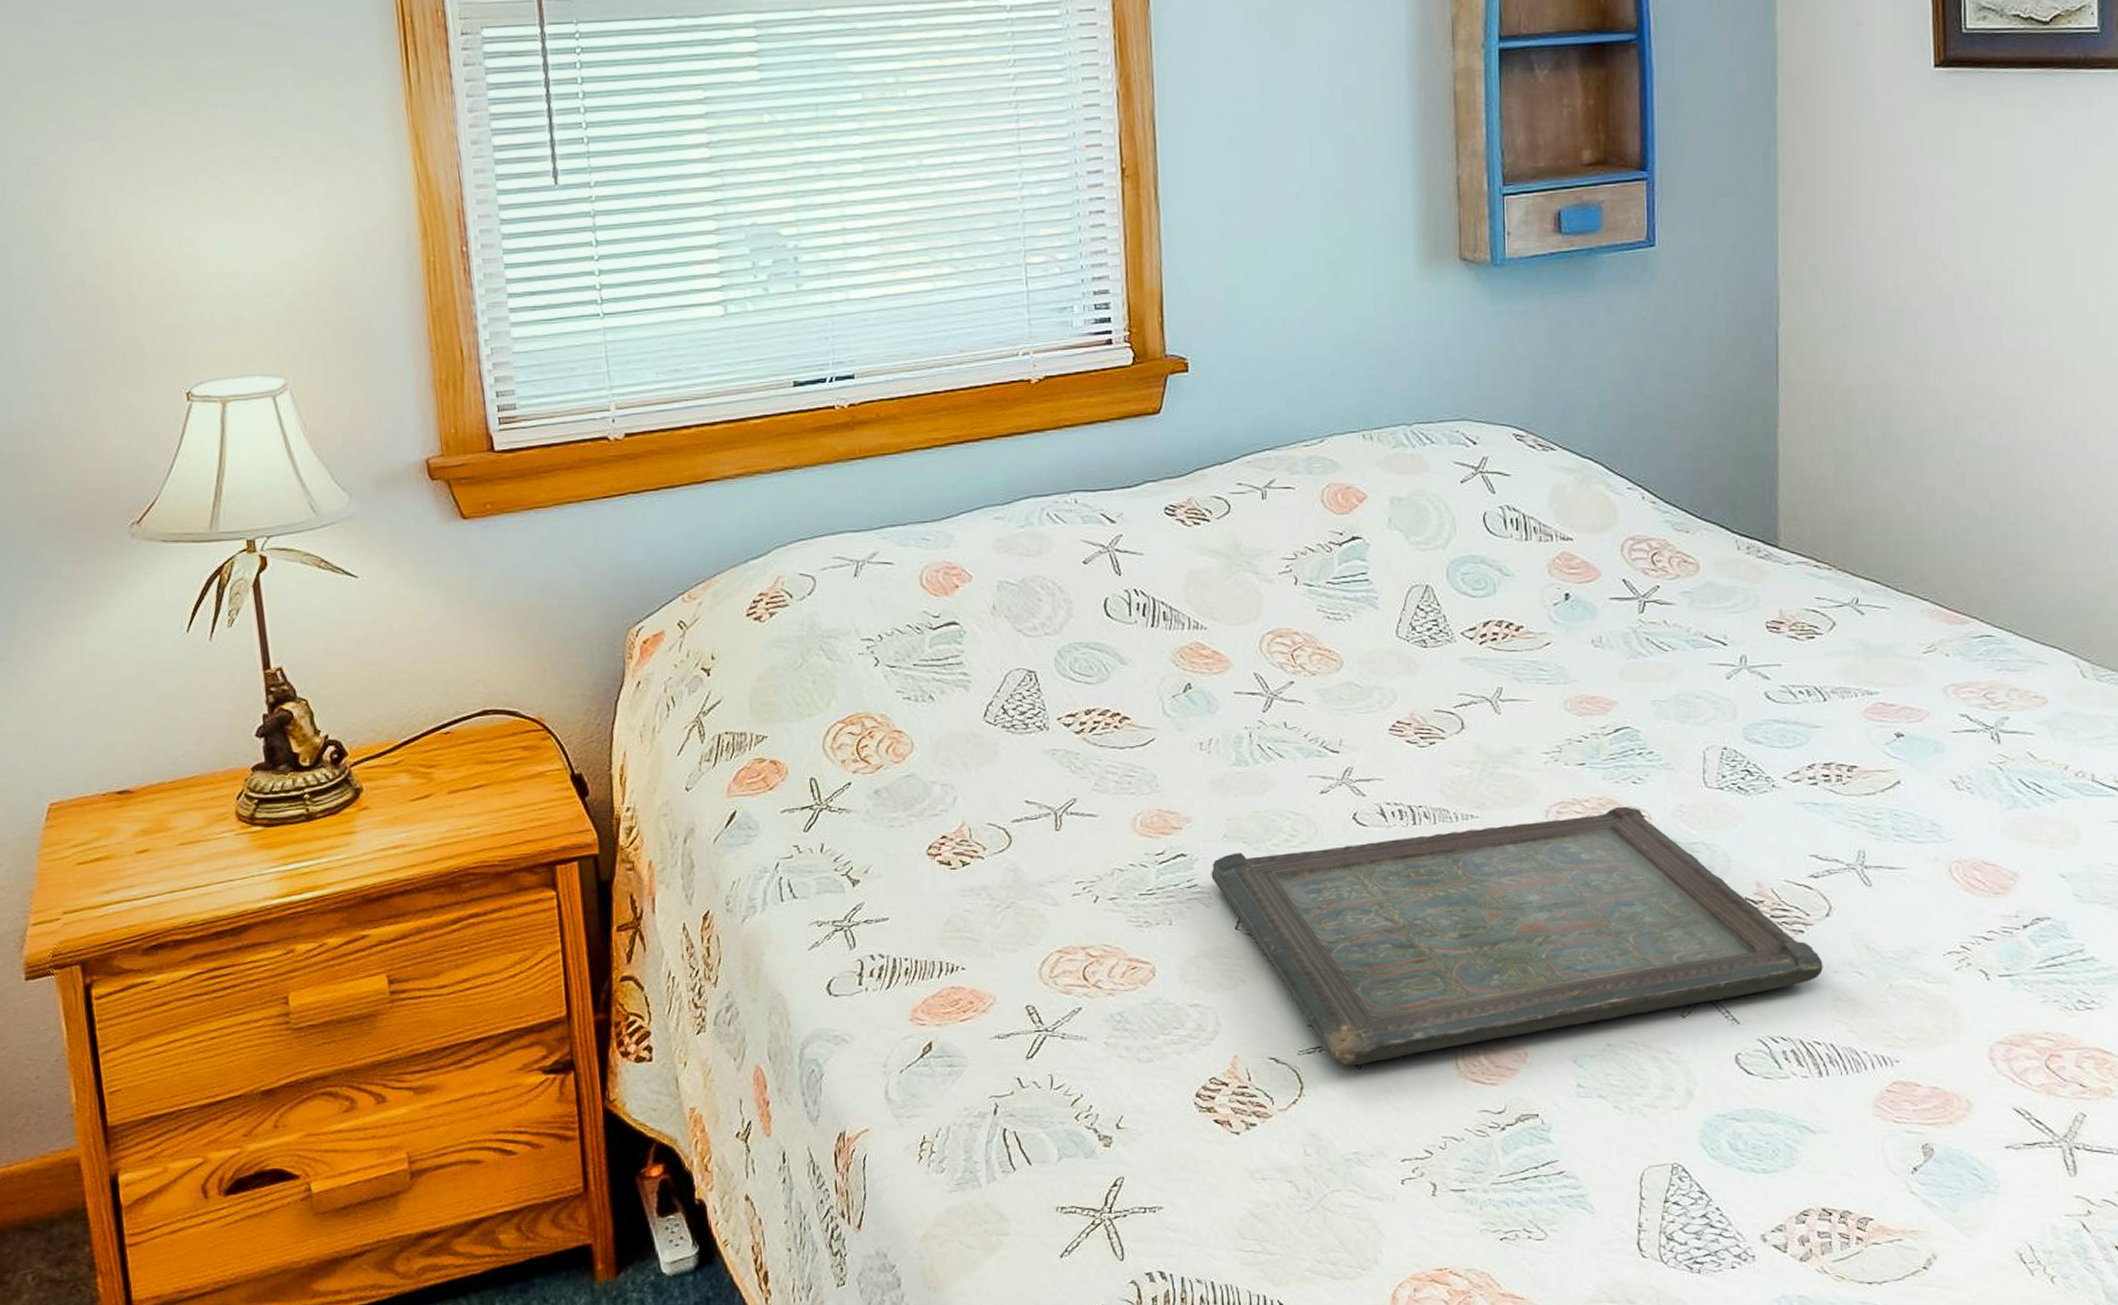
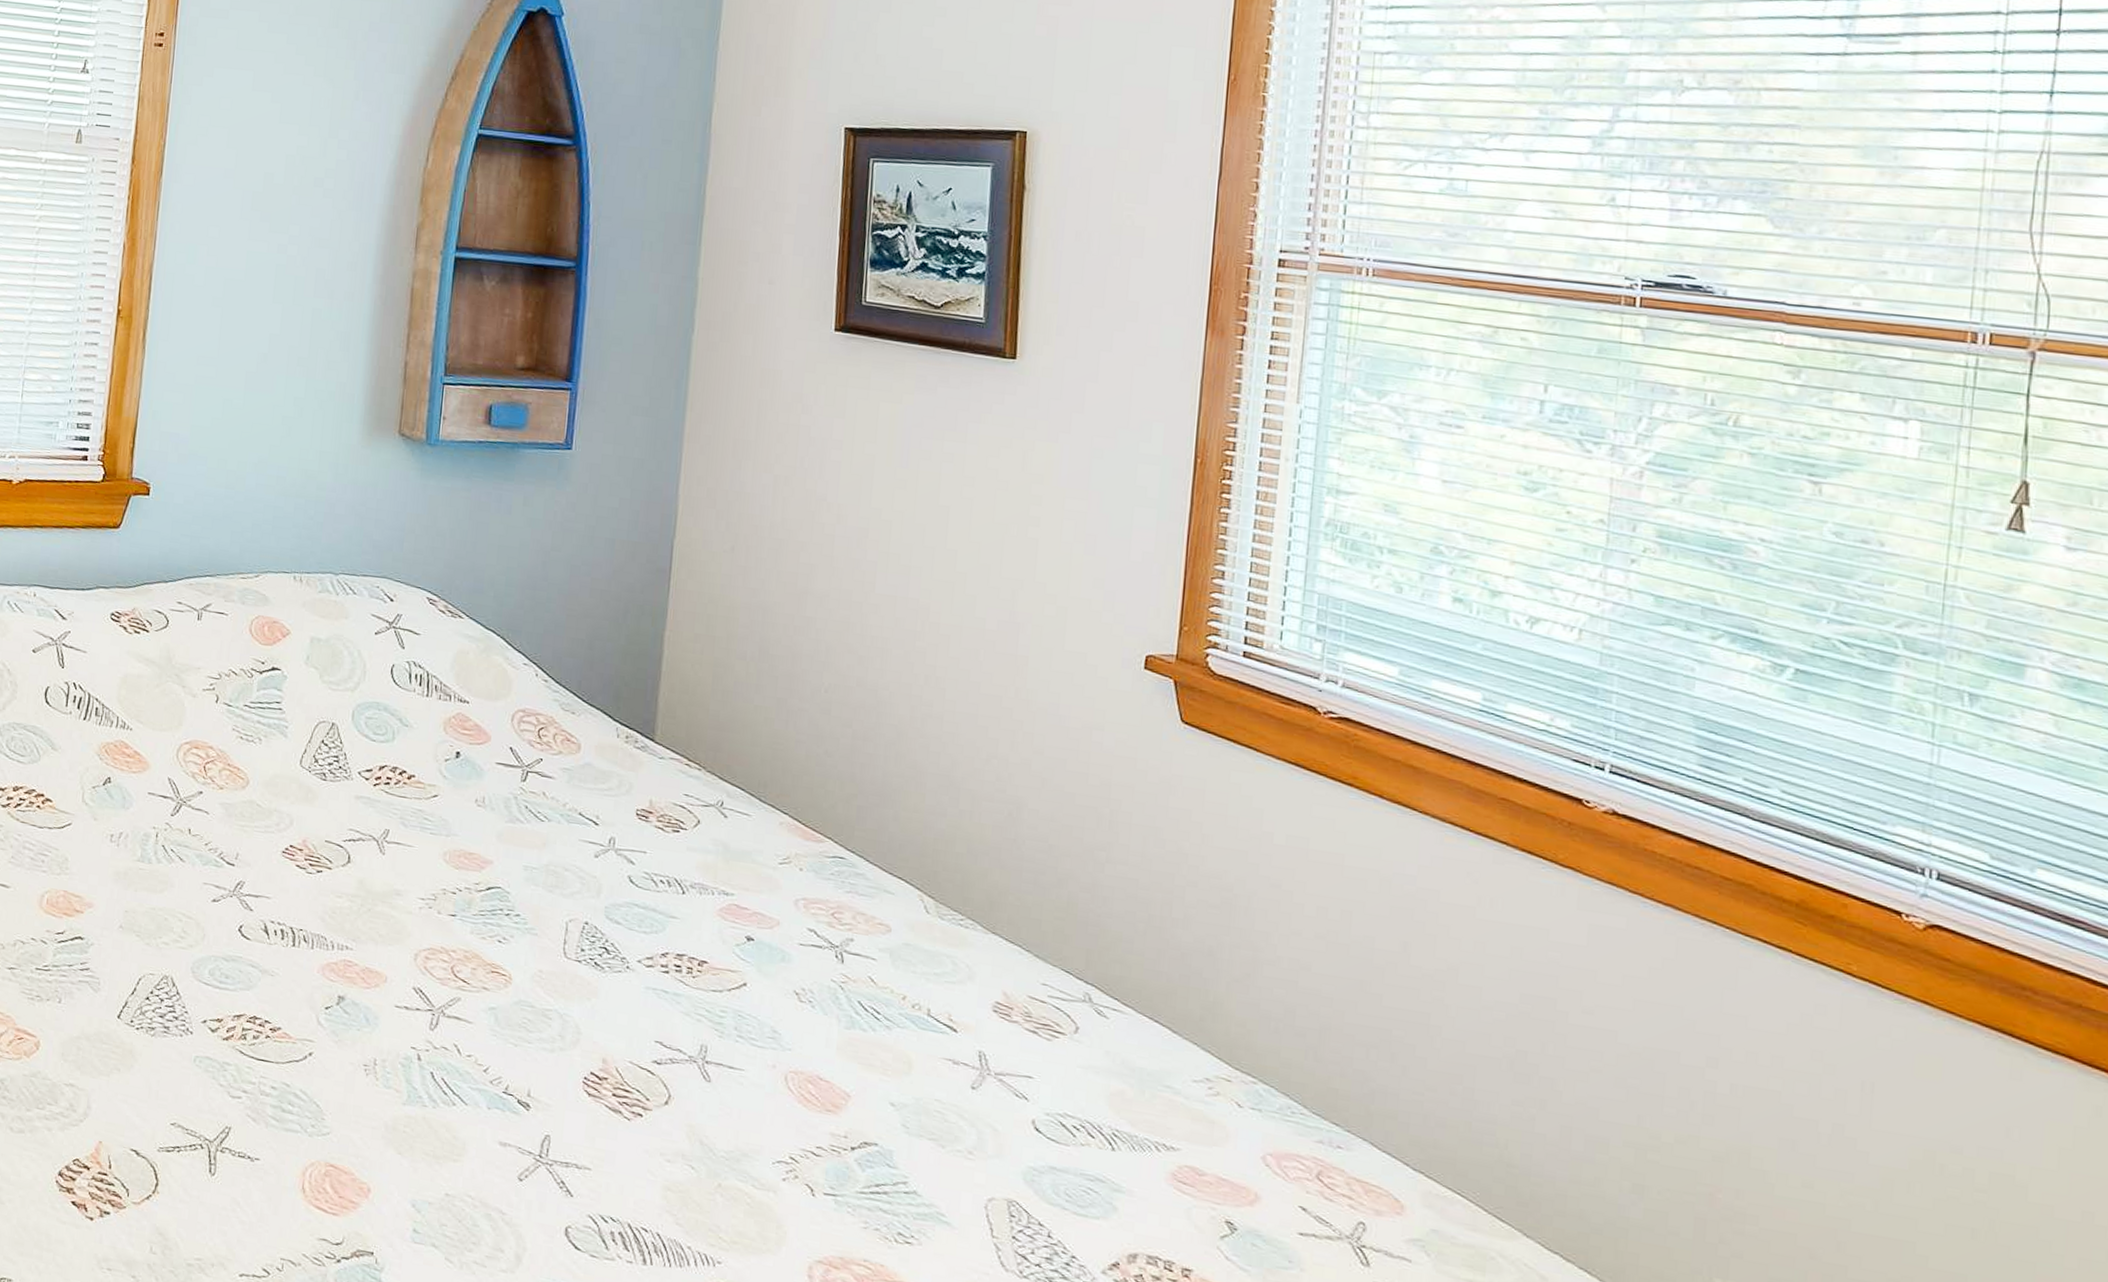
serving tray: present [1211,806,1823,1066] -> none [103,944,658,1172]

